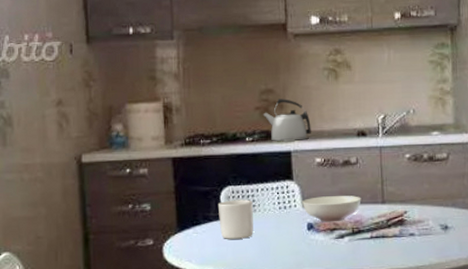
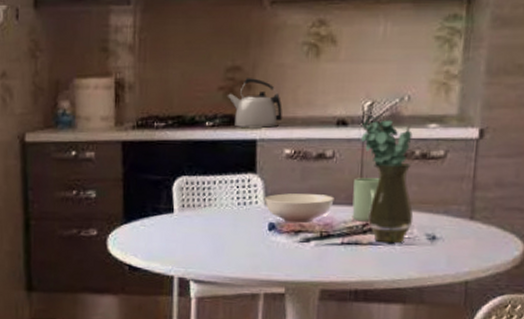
mug: present [217,199,253,239] -> none [169,191,209,235]
cup: none [376,178,398,219] -> present [352,177,380,223]
vase: none [378,124,428,234] -> present [361,112,414,243]

